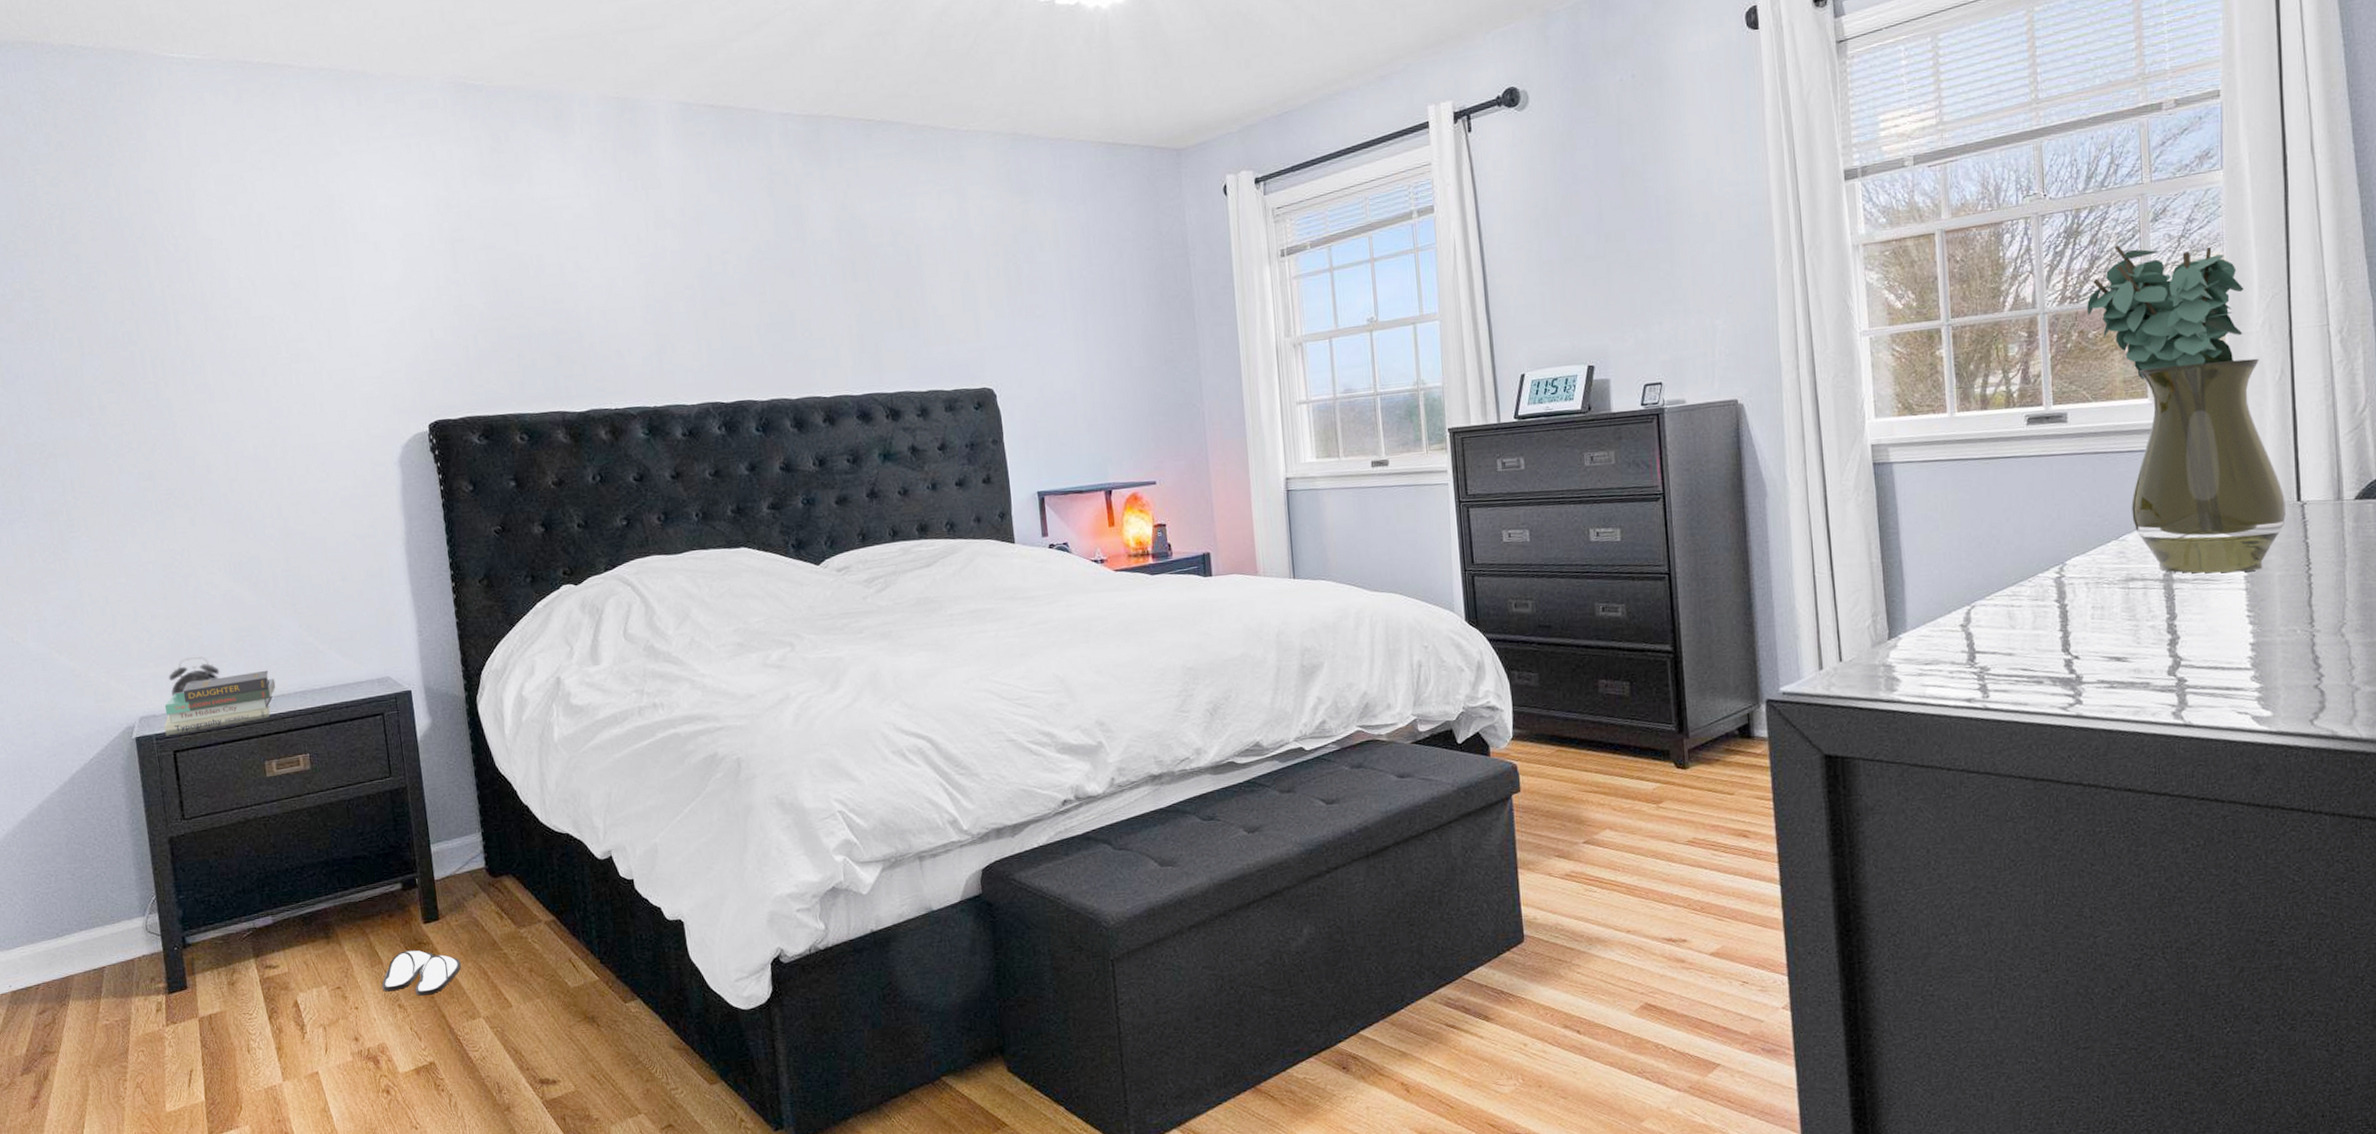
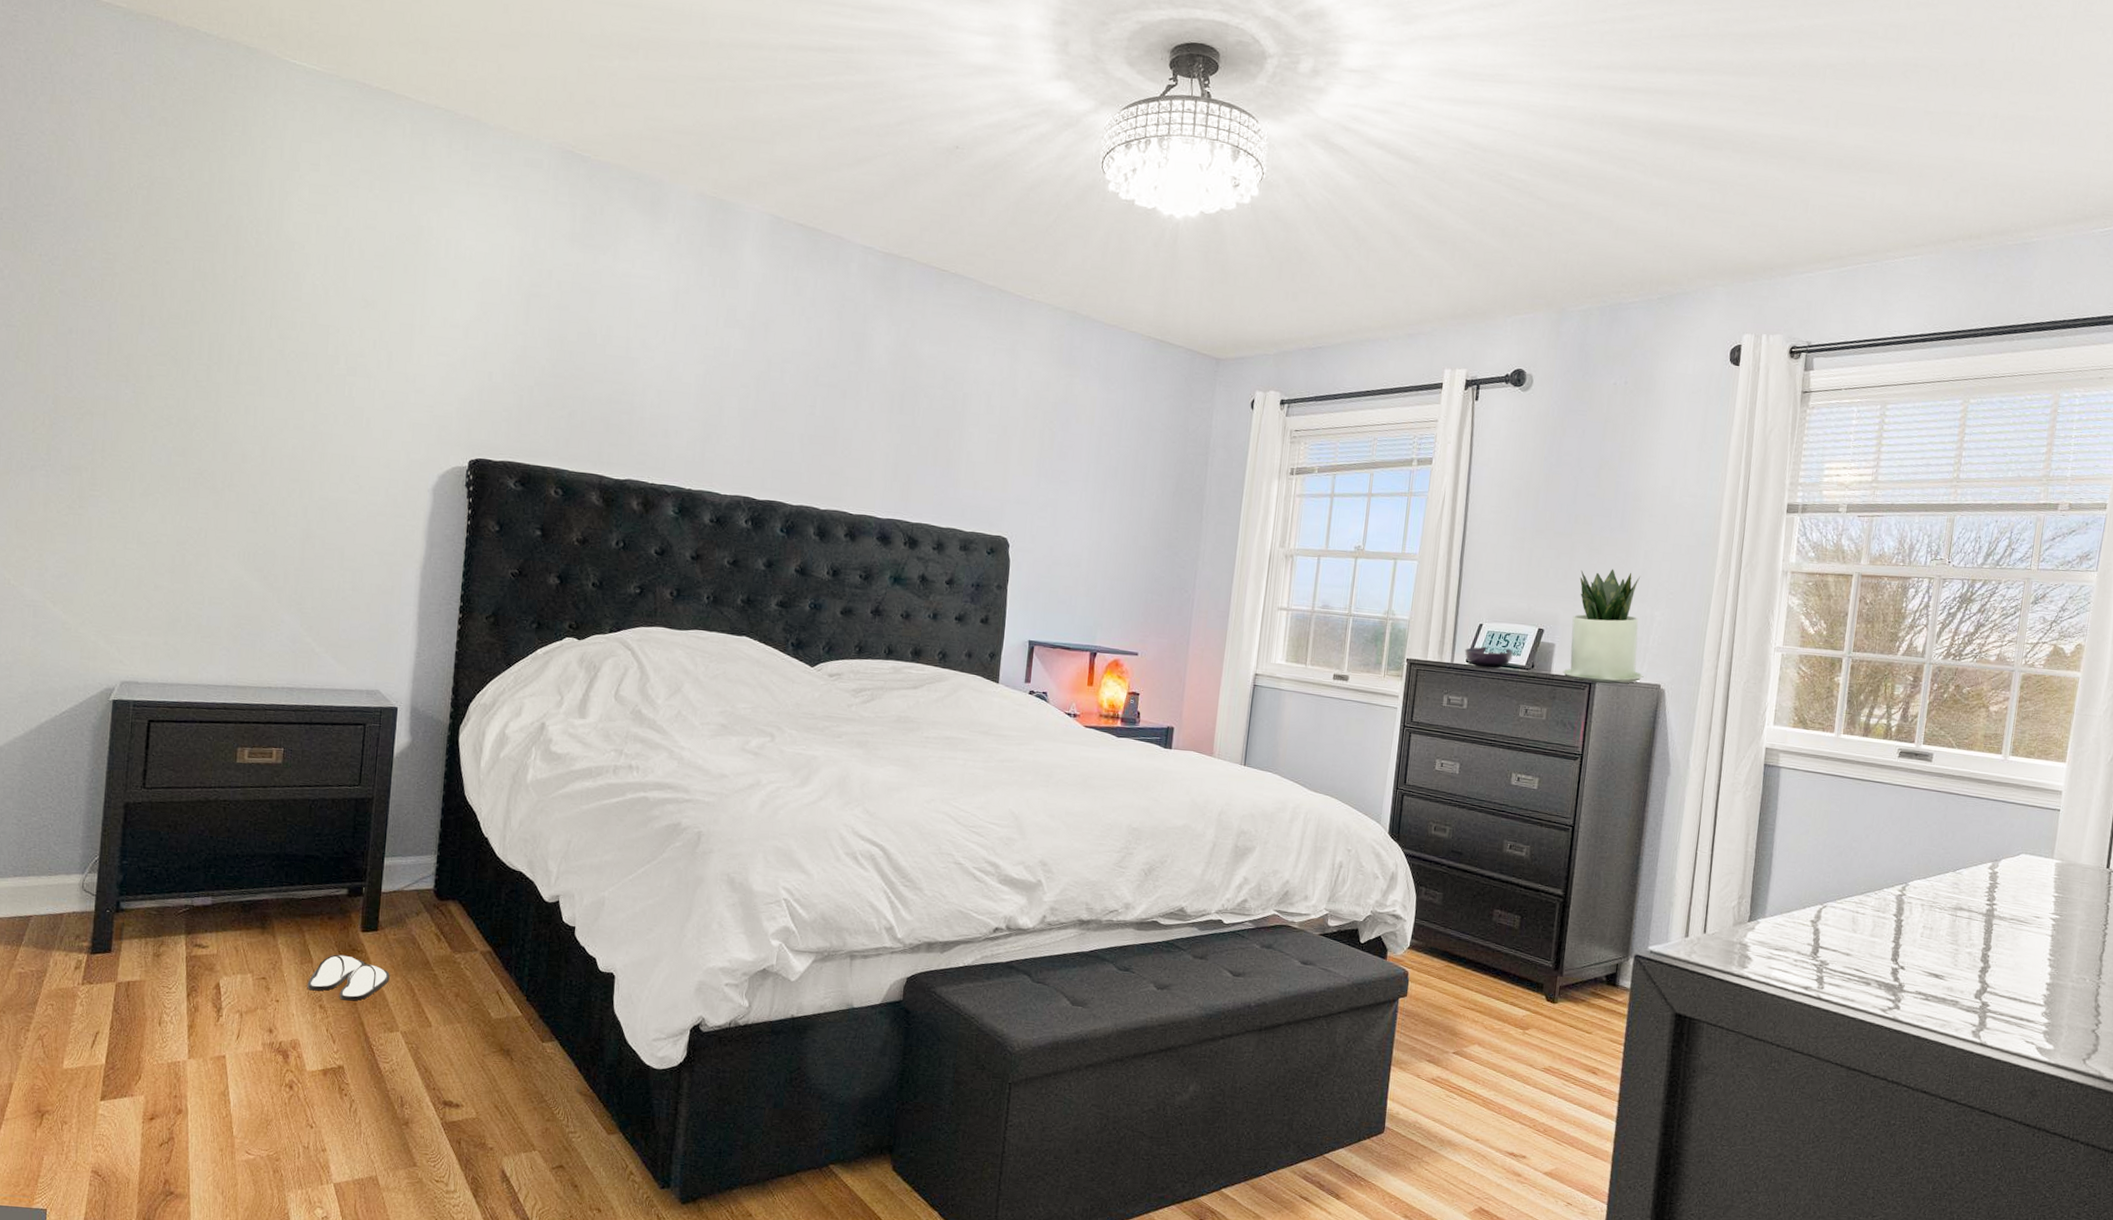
books: present [164,670,276,736] -> none [143,657,265,707]
alarm clock: present [168,656,220,697] -> none [158,633,212,668]
bowl: none [1510,395,1565,423] -> present [1464,647,1513,670]
planter: none [1623,283,1715,415] -> present [1562,569,1643,684]
vase: present [2087,245,2286,573] -> none [1965,618,2097,921]

